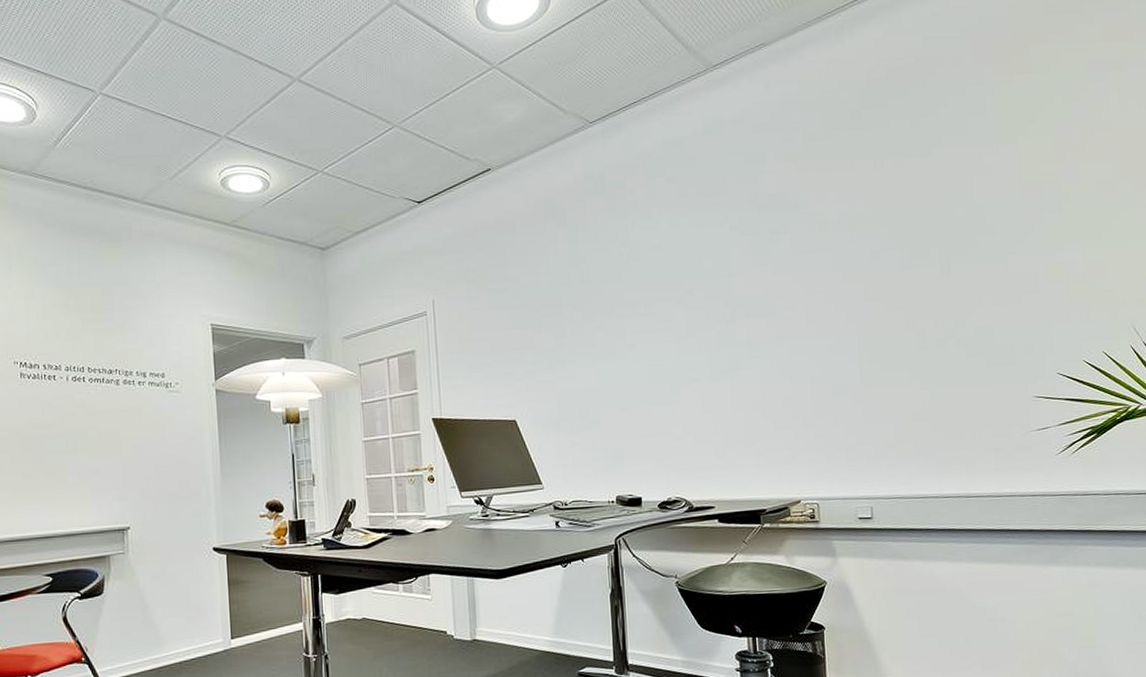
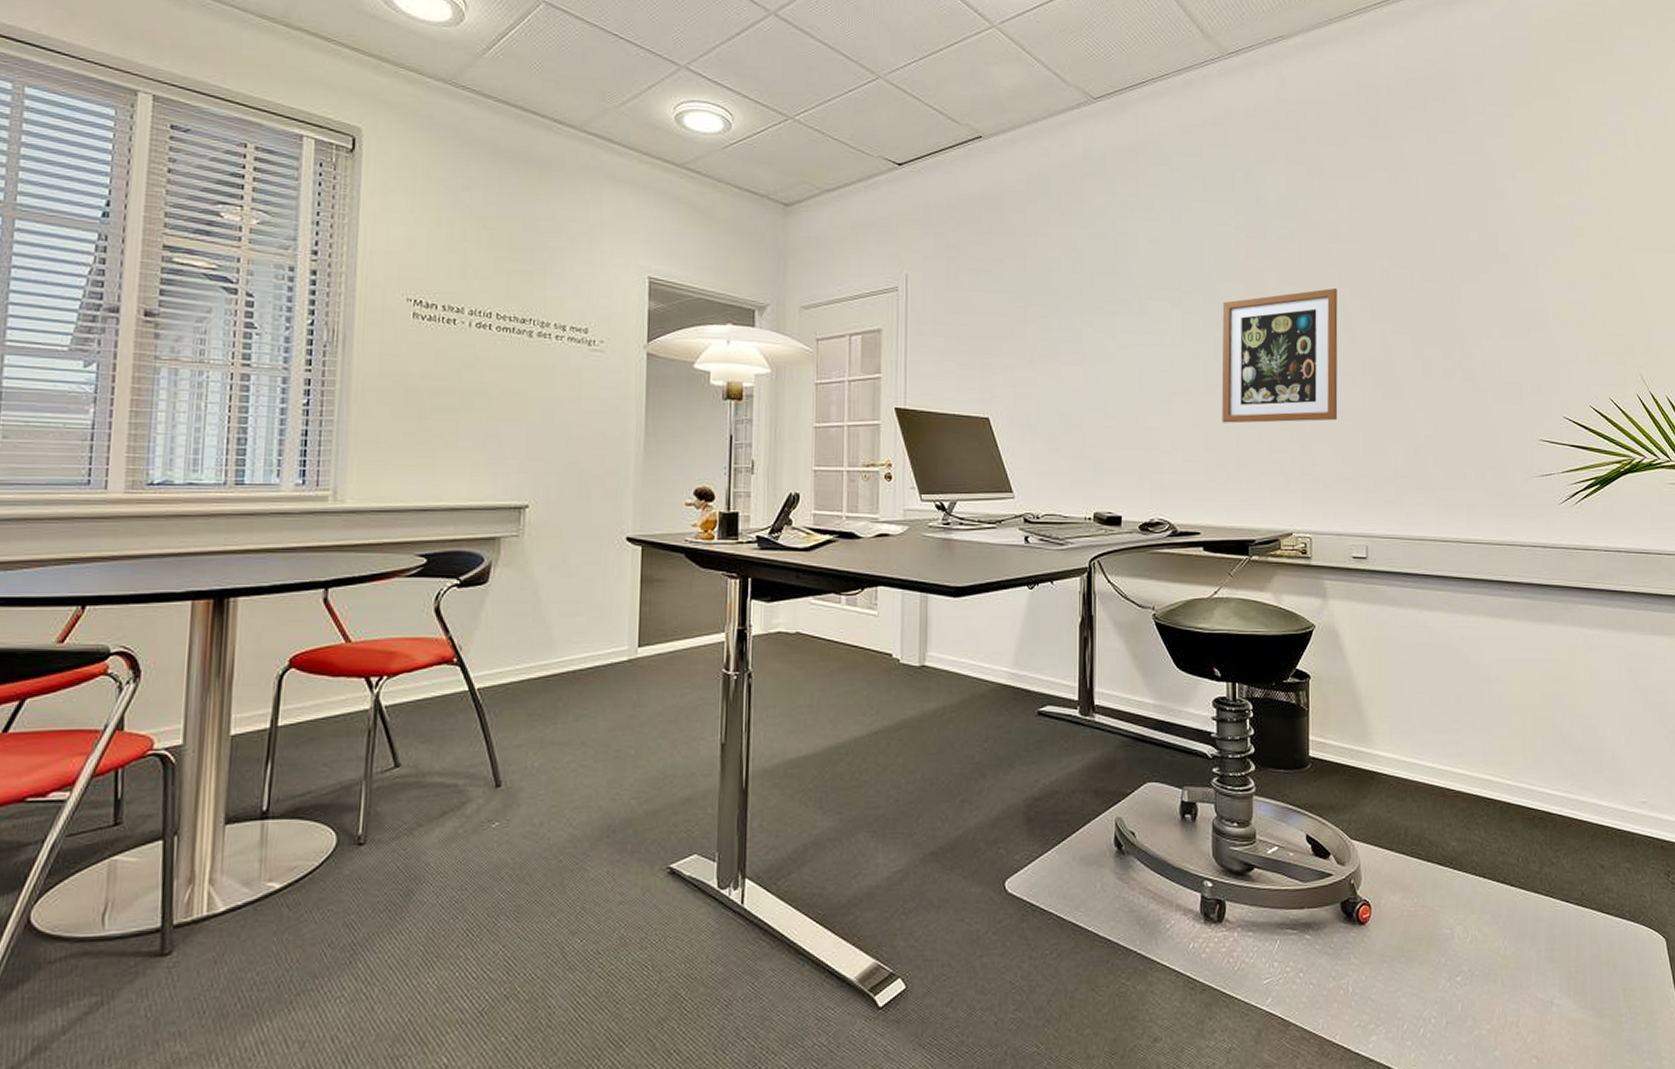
wall art: none [722,273,837,407] -> present [1221,287,1338,423]

